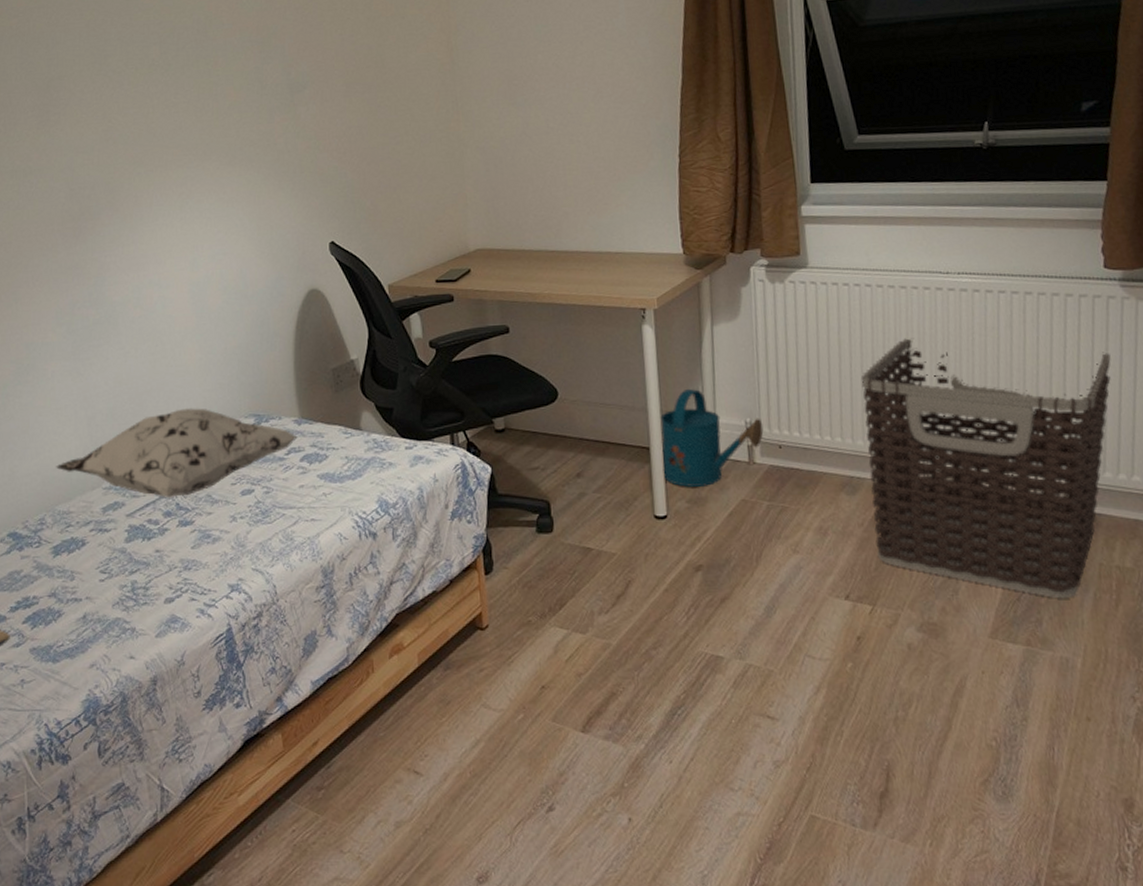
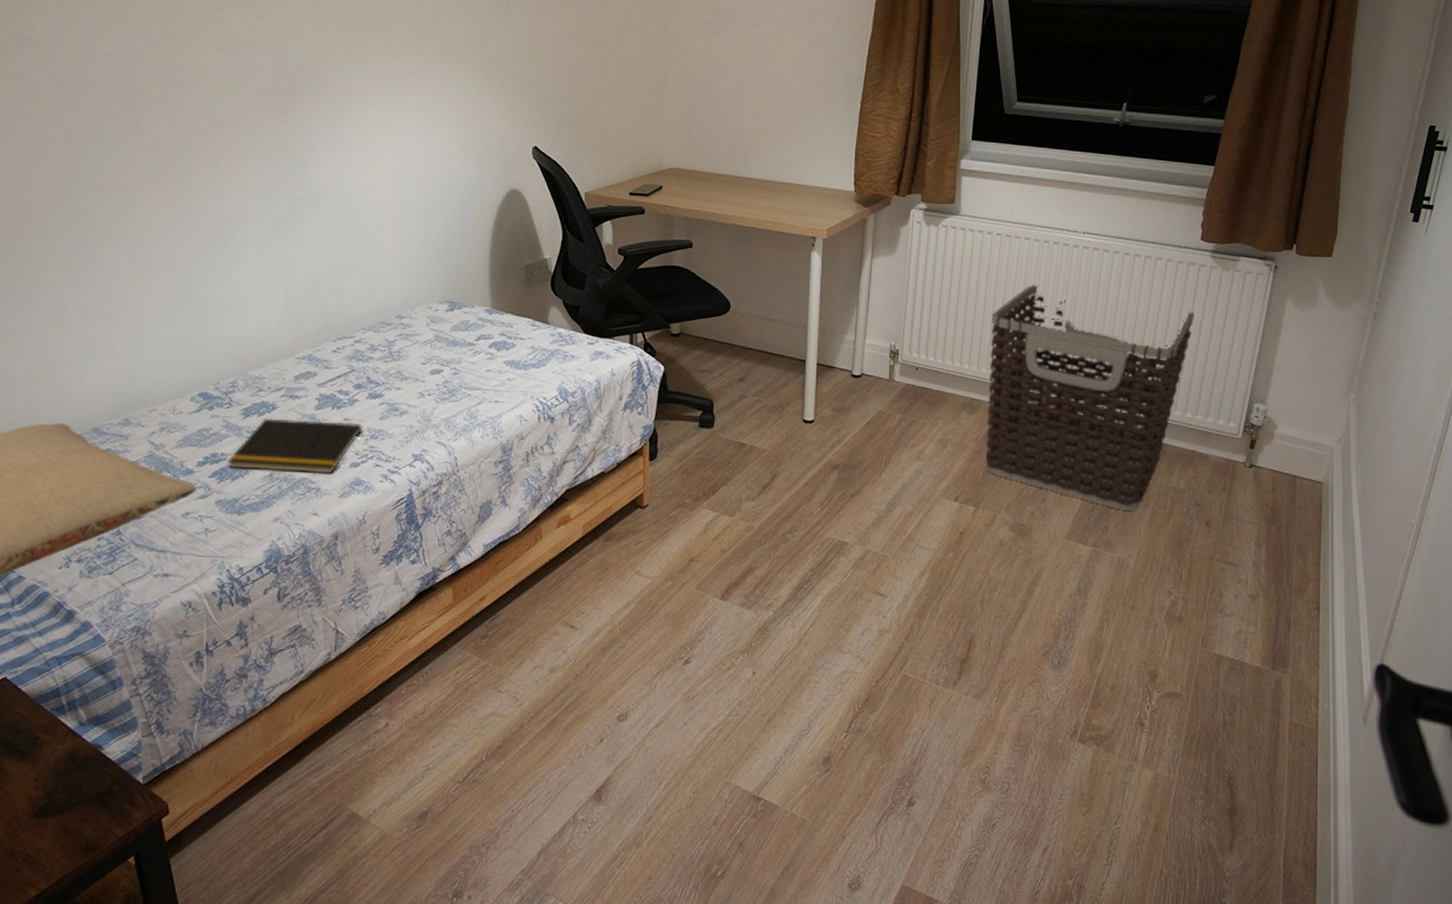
notepad: none [40,554,175,613] -> present [227,418,362,474]
decorative pillow: present [55,408,299,498] -> none [249,290,490,372]
watering can: present [660,388,764,488] -> none [815,311,905,399]

